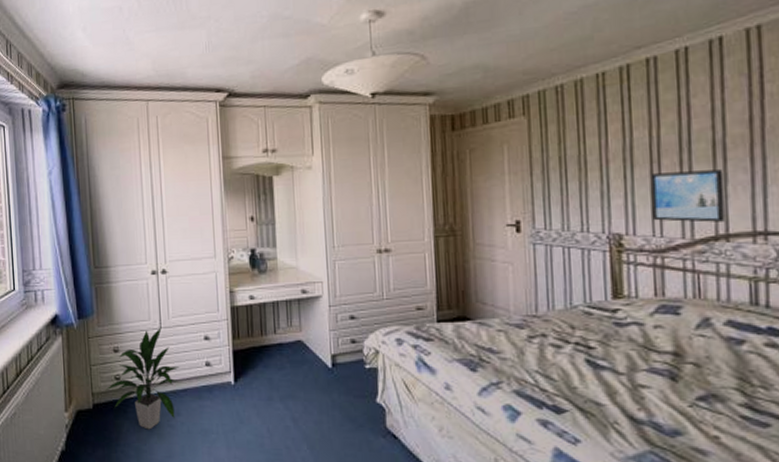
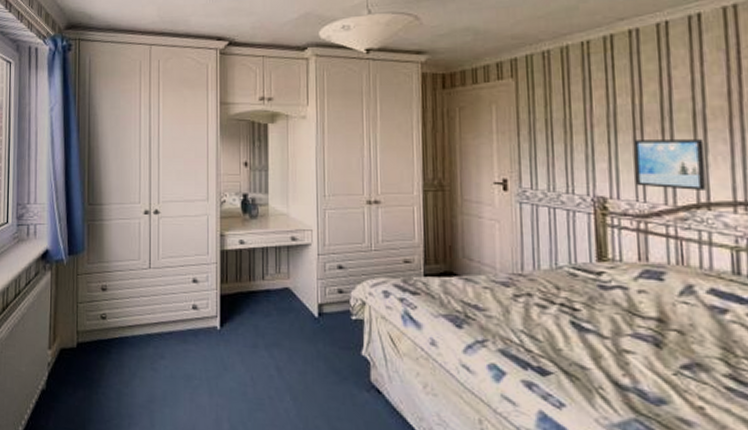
indoor plant: present [105,327,179,430] -> none [91,267,166,372]

